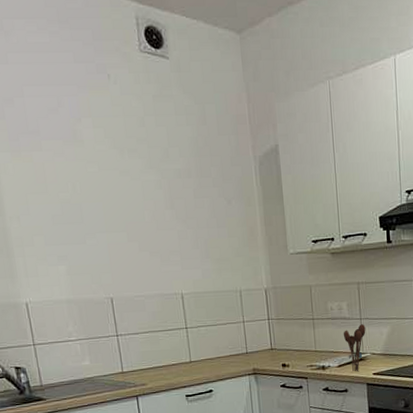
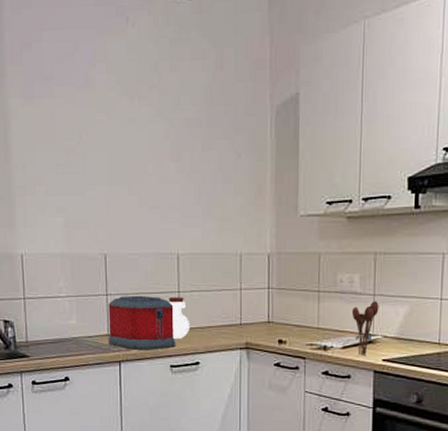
toaster: none [120,333,188,384] -> present [108,295,175,350]
jar: none [177,332,200,371] -> present [169,297,189,339]

